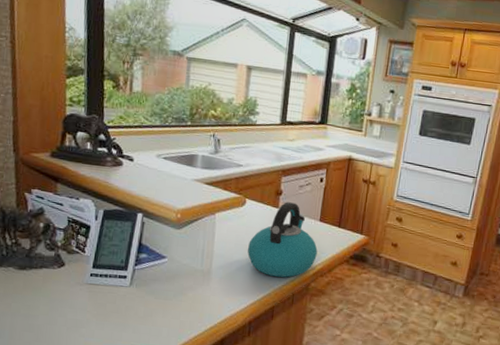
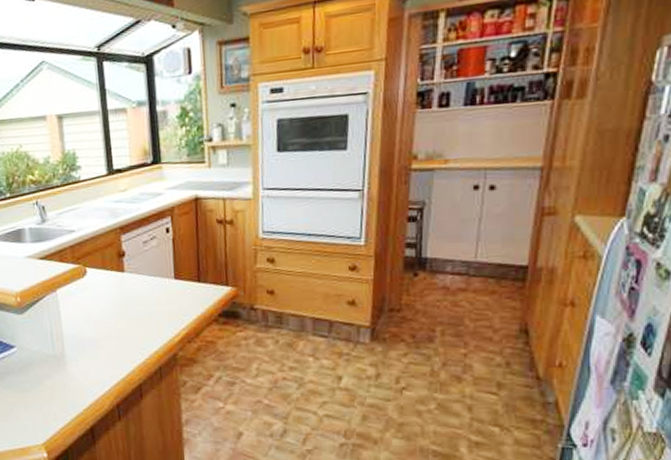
kettle: present [247,202,318,278] -> none [99,262,179,350]

